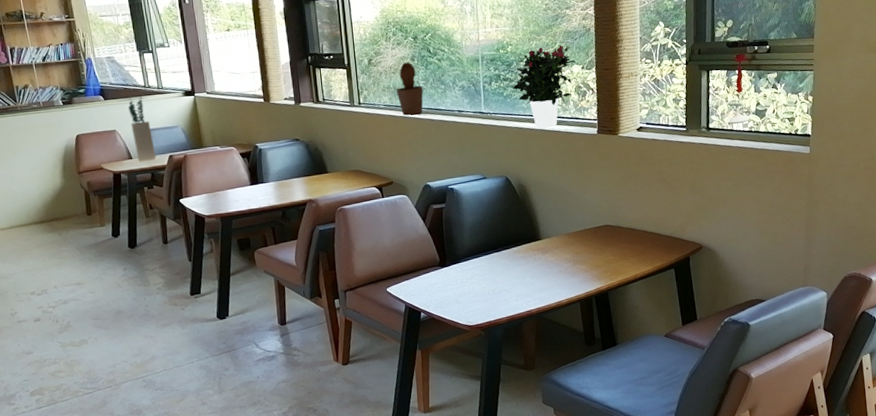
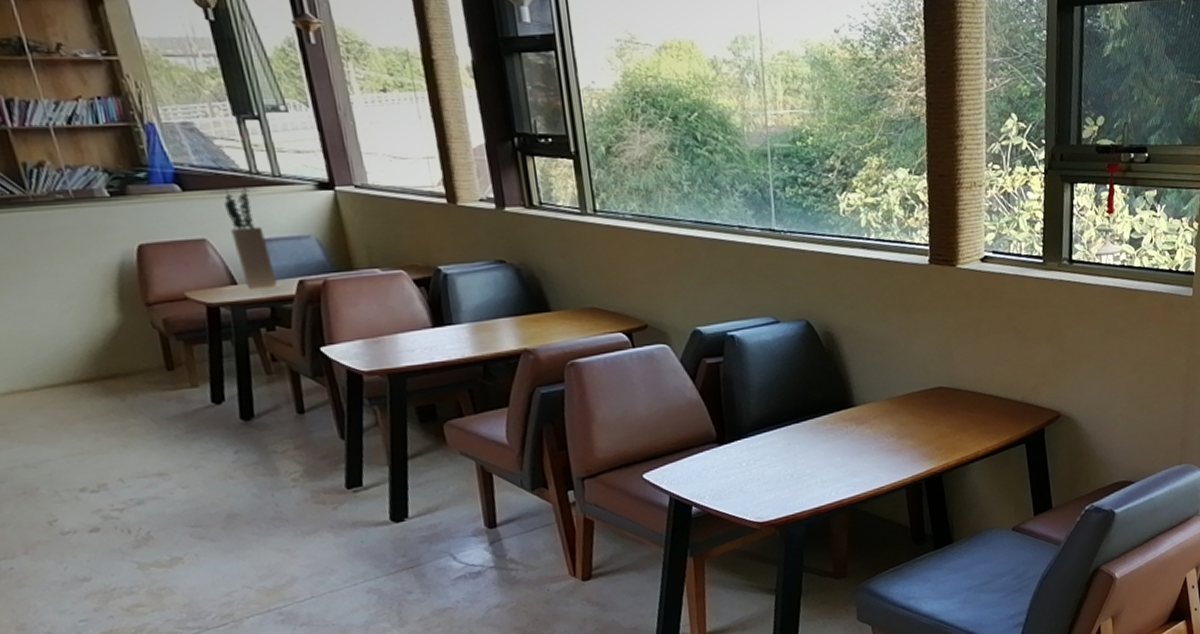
potted cactus: present [396,62,424,116] -> none [649,153,689,231]
potted flower: present [513,45,576,128] -> none [815,139,901,254]

